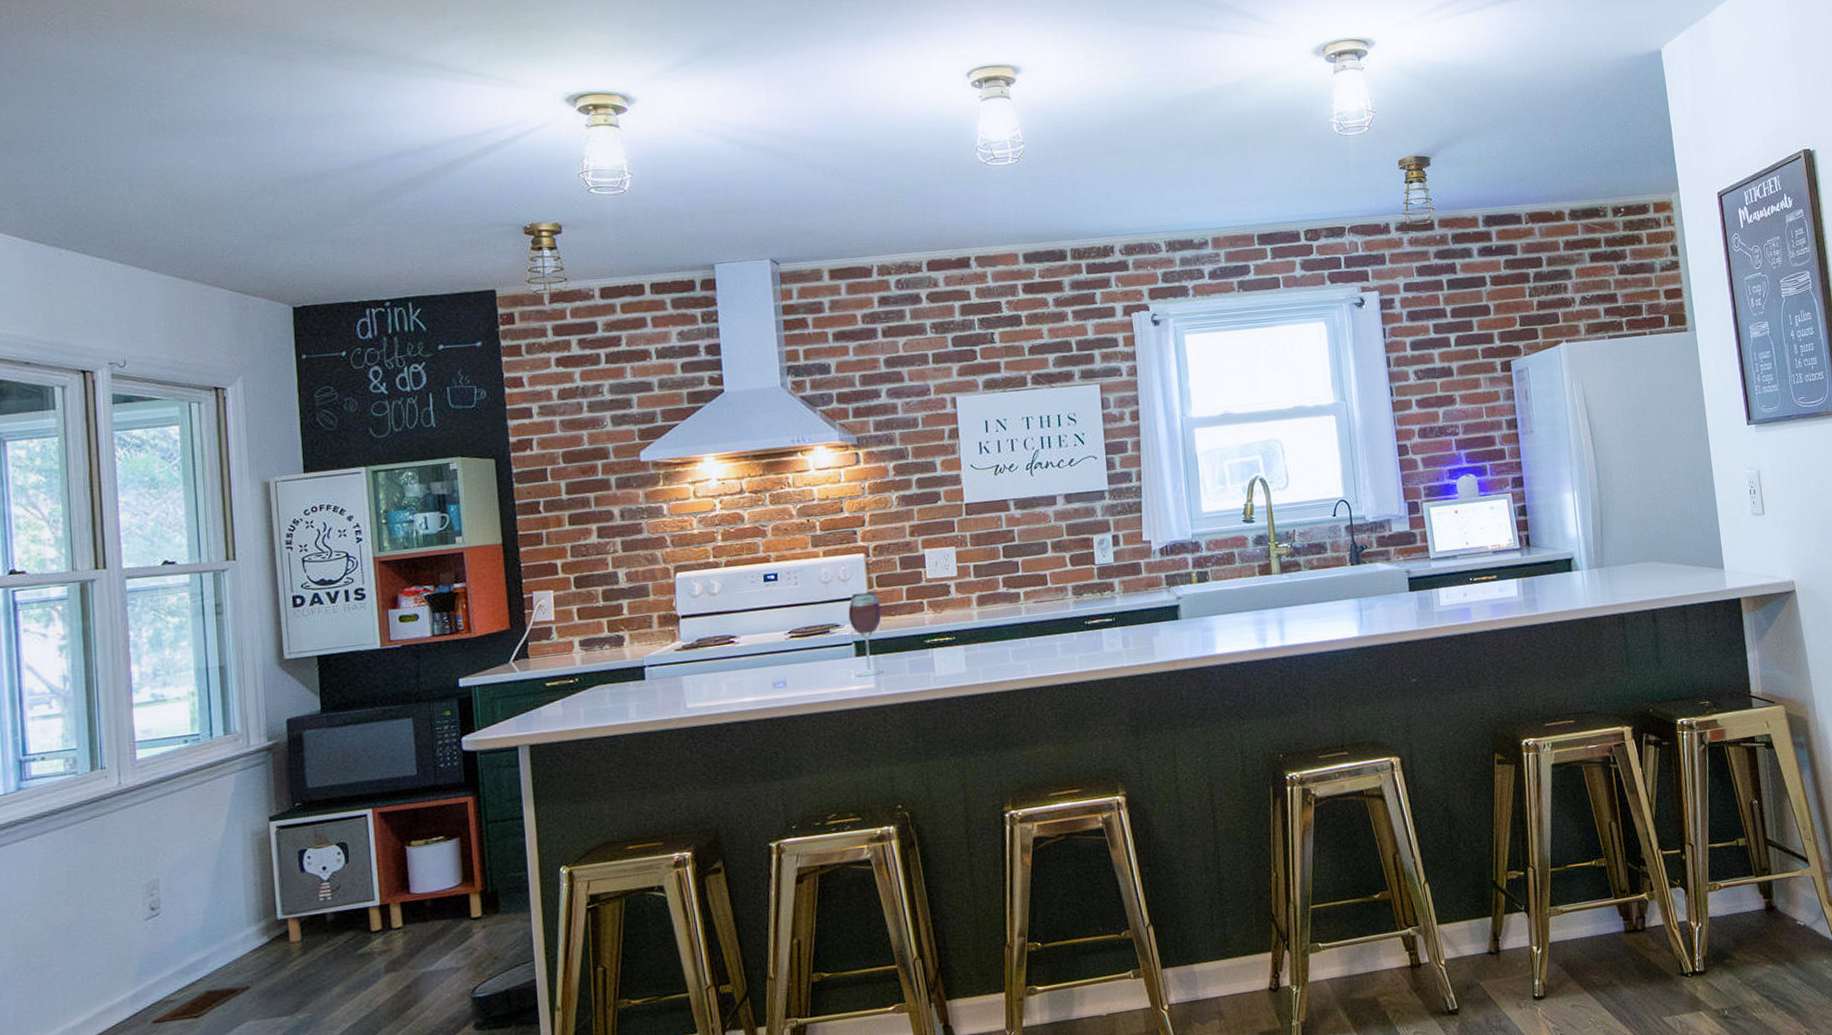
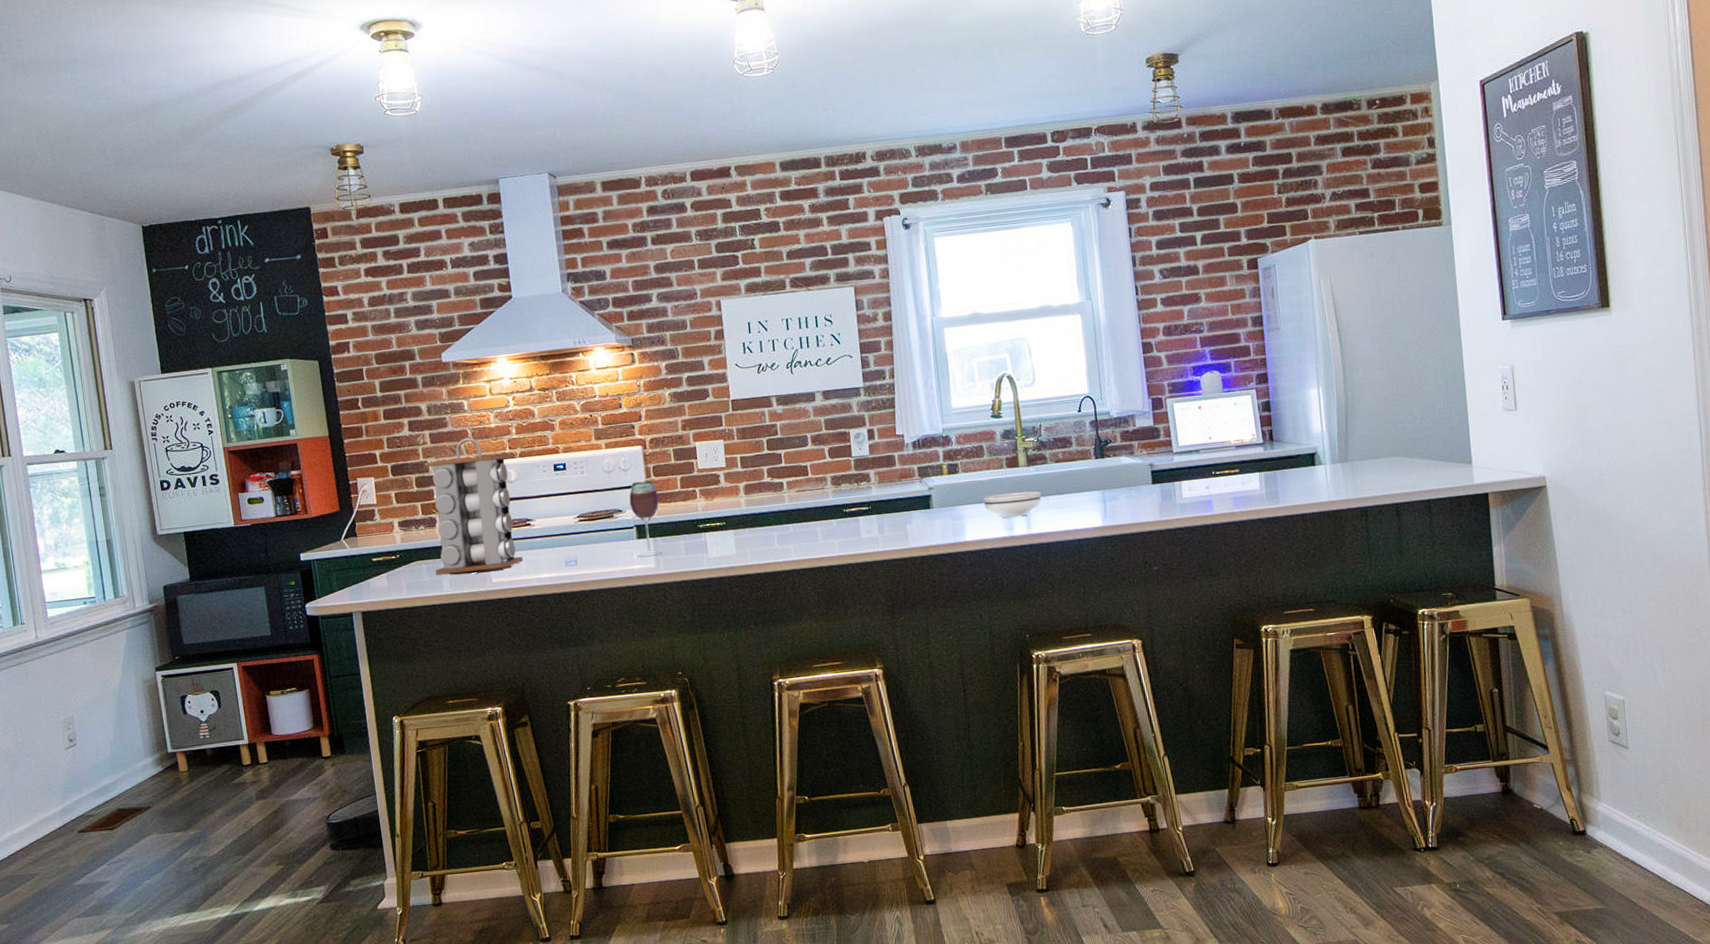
spice rack: none [614,545,724,701] -> present [424,437,524,576]
bowl: none [1234,599,1296,629] -> present [982,491,1042,518]

